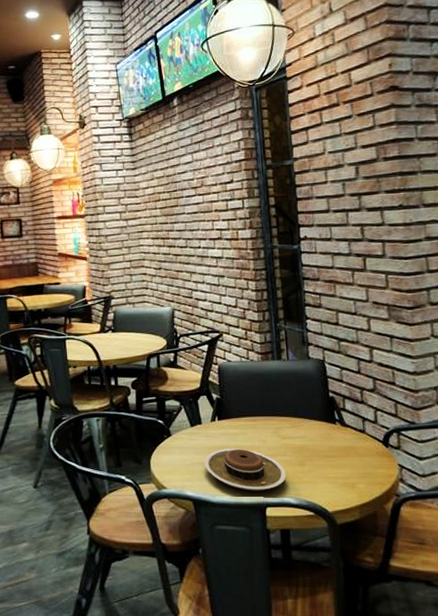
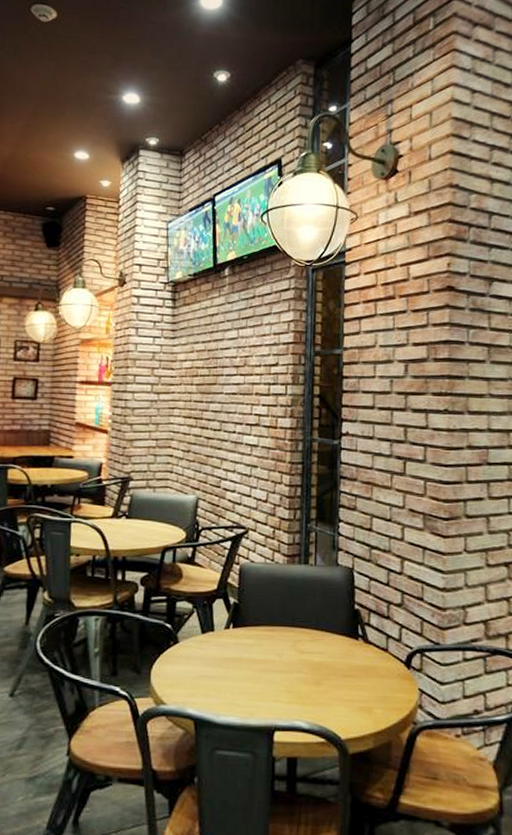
plate: present [204,448,286,491] -> none [212,661,300,712]

